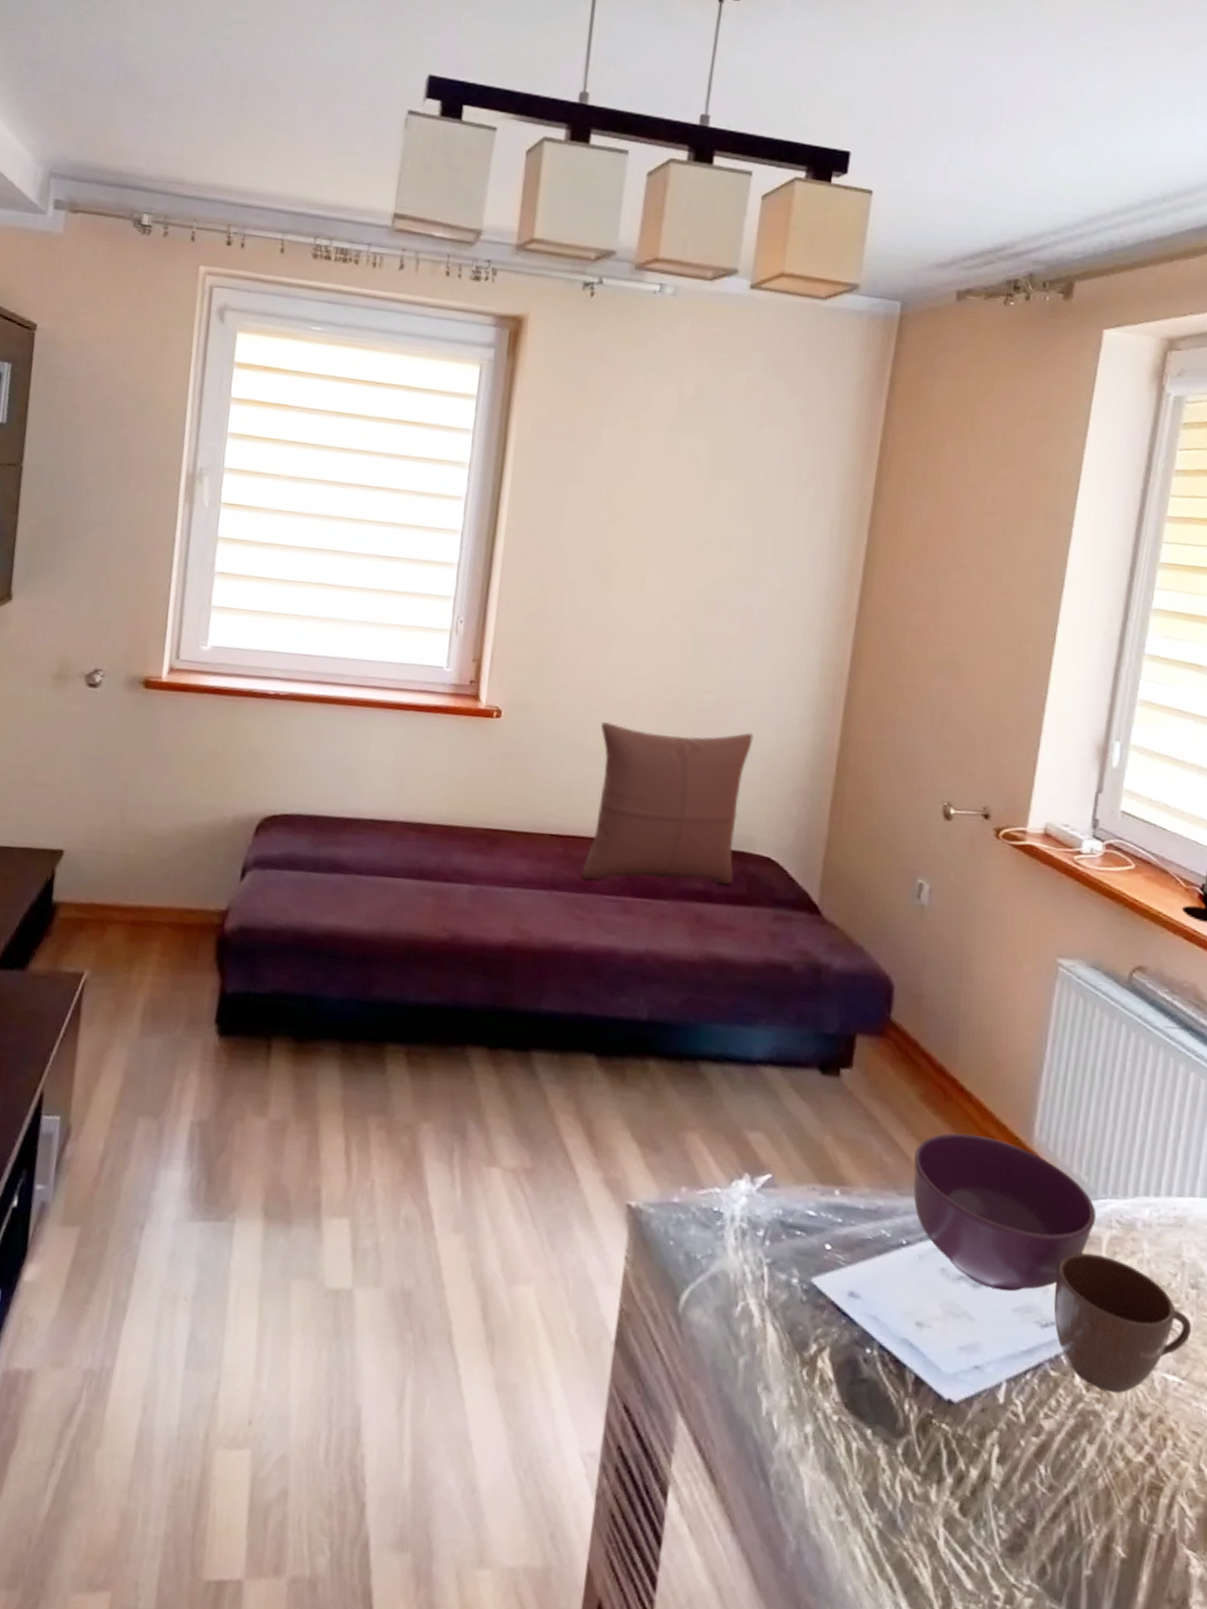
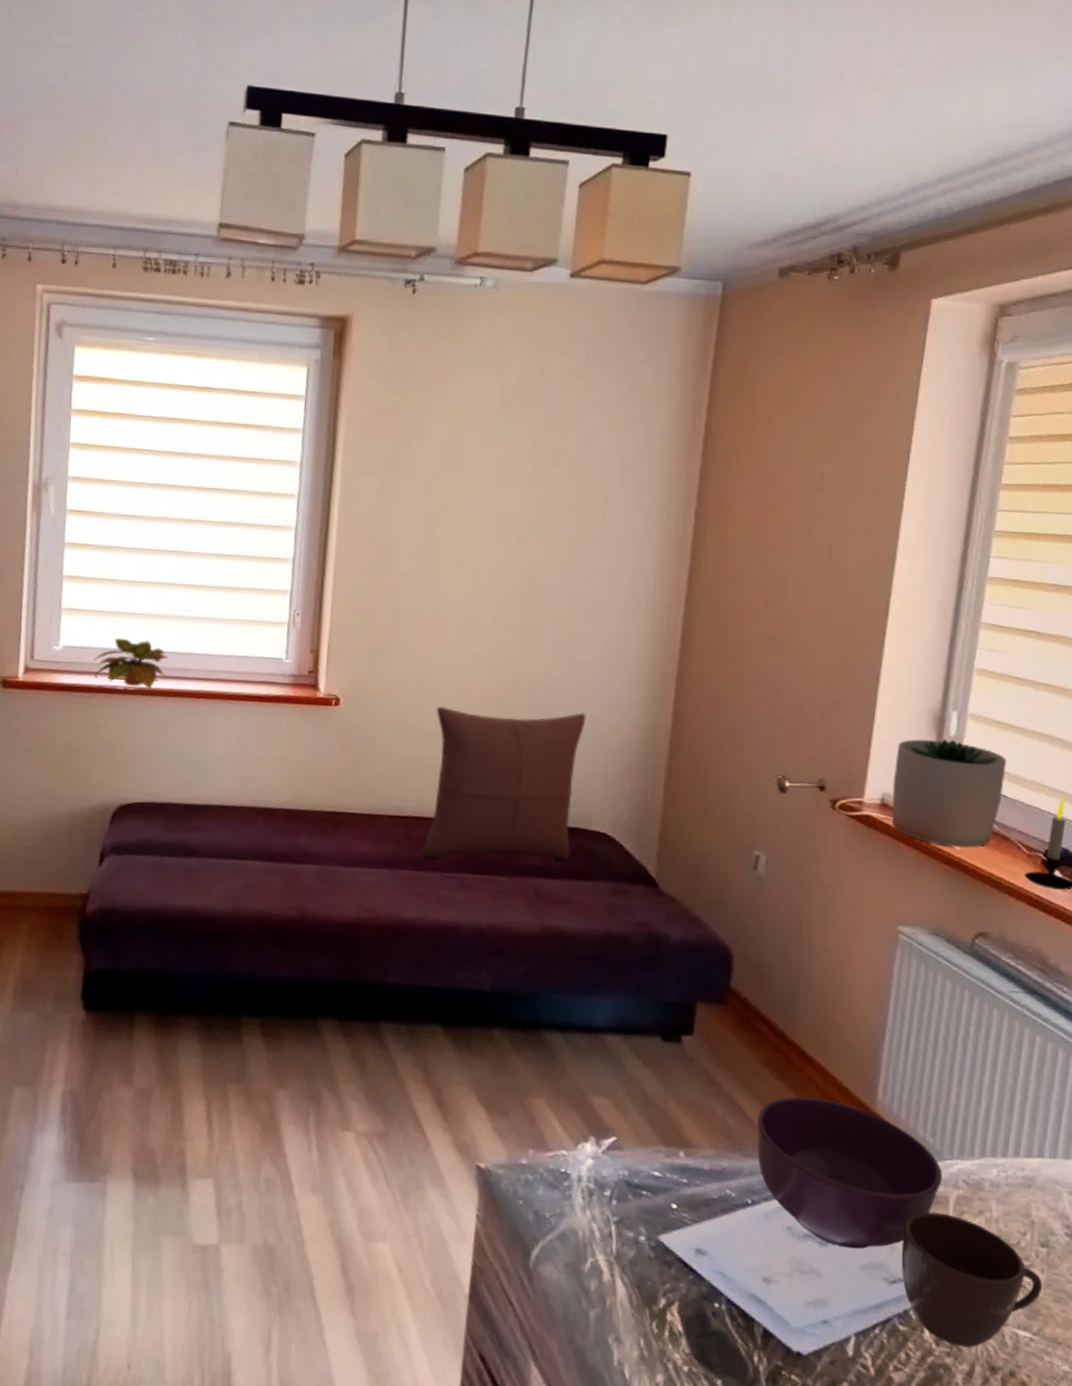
plant: none [243,639,324,695] -> present [94,638,169,690]
planter: none [1053,769,1166,881] -> present [891,739,1006,848]

